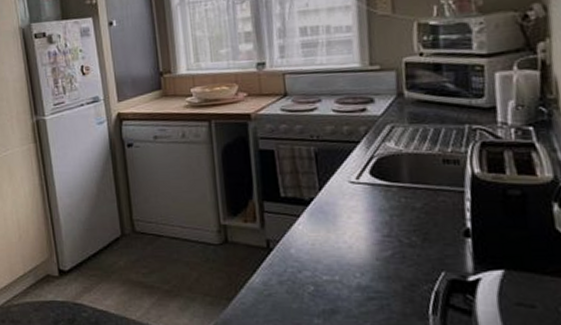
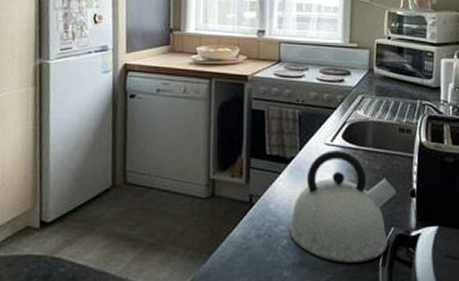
kettle: none [315,188,445,310] -> present [289,150,397,262]

